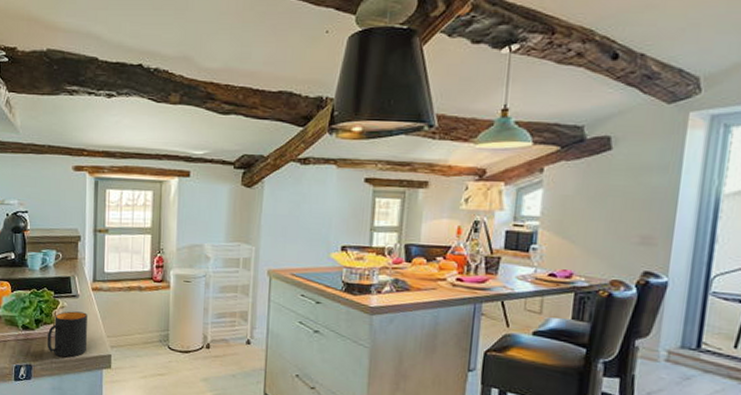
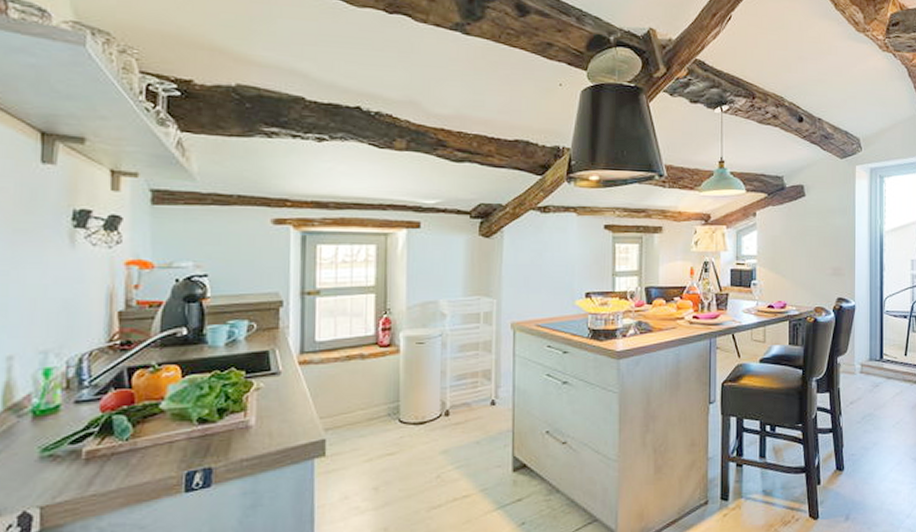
mug: present [47,311,87,358] -> none [234,392,293,452]

